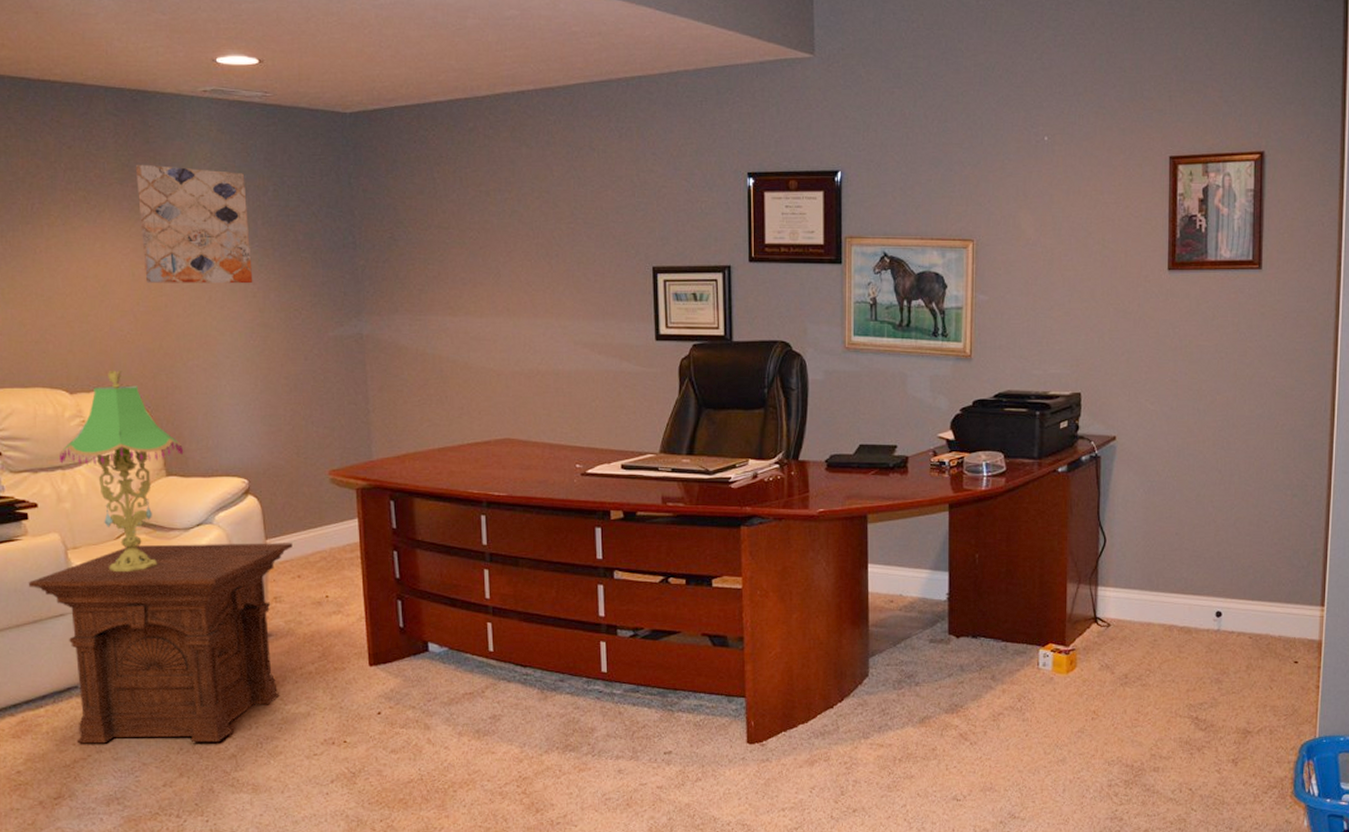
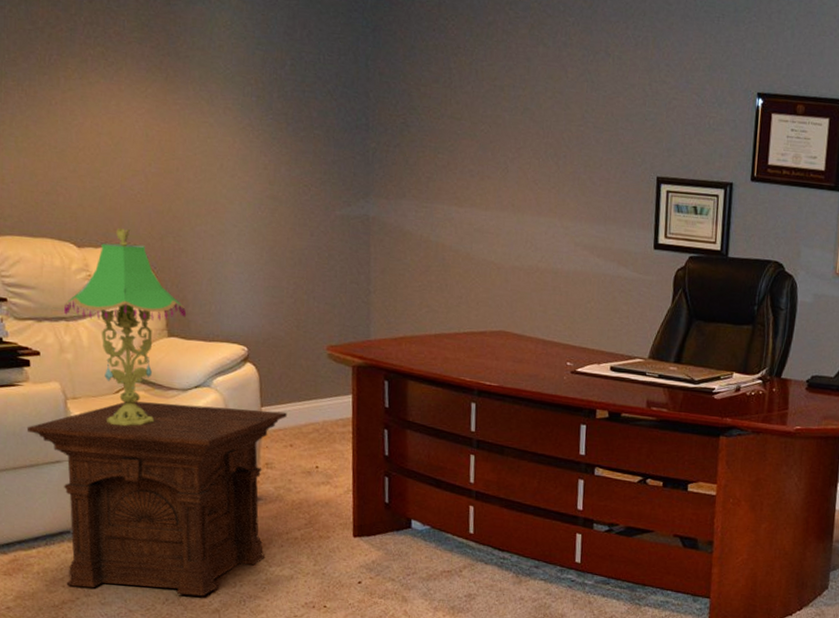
wall art: present [136,164,253,284] -> none [155,25,265,156]

